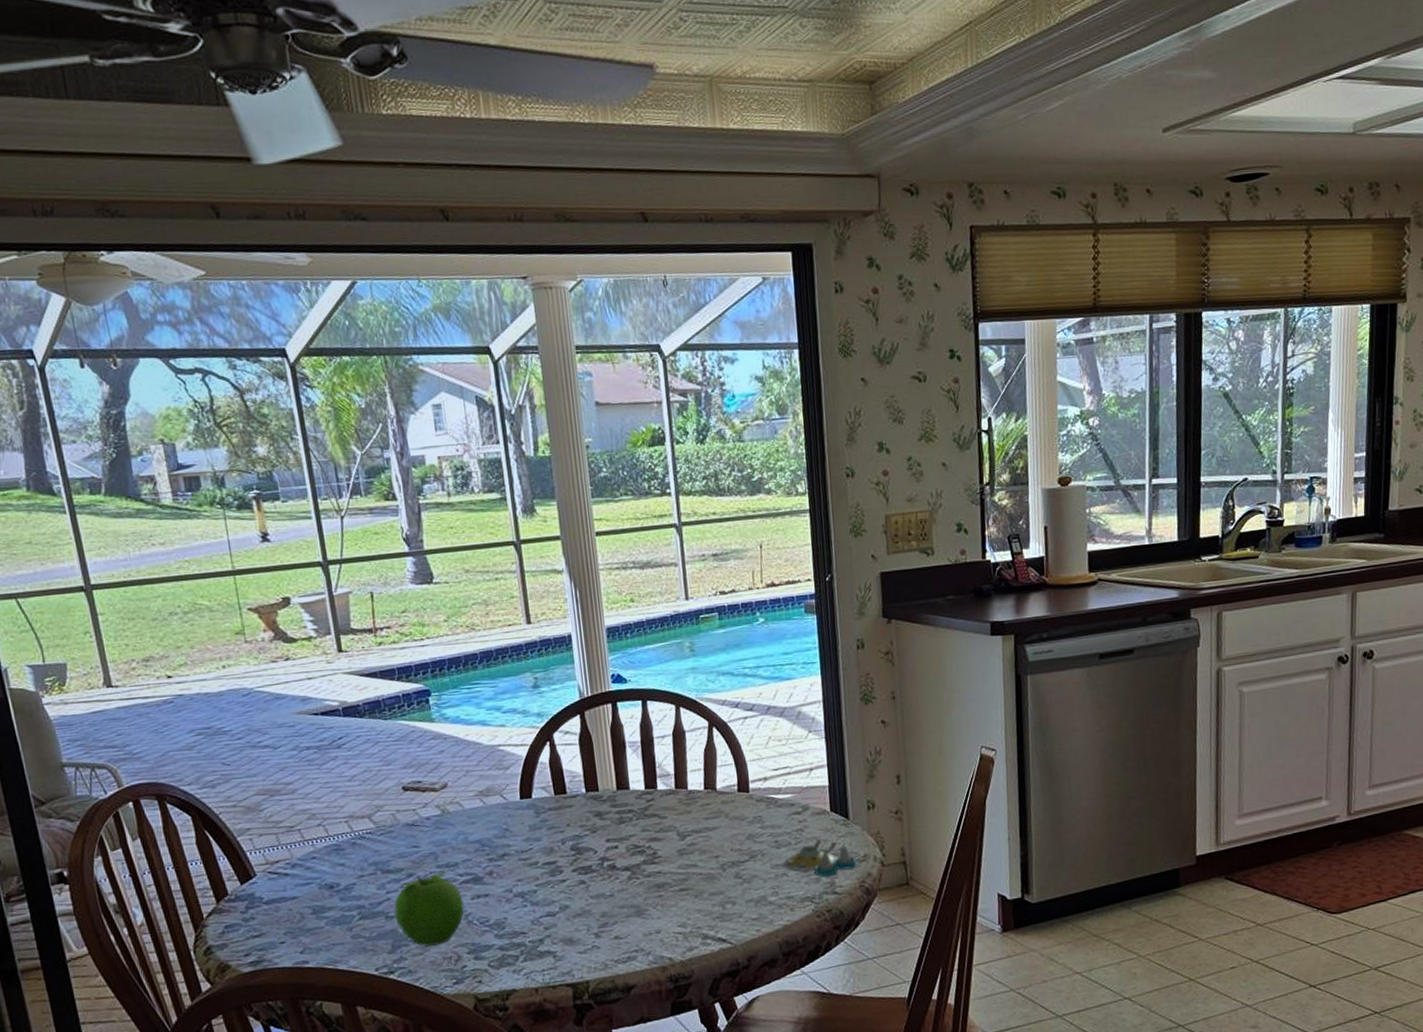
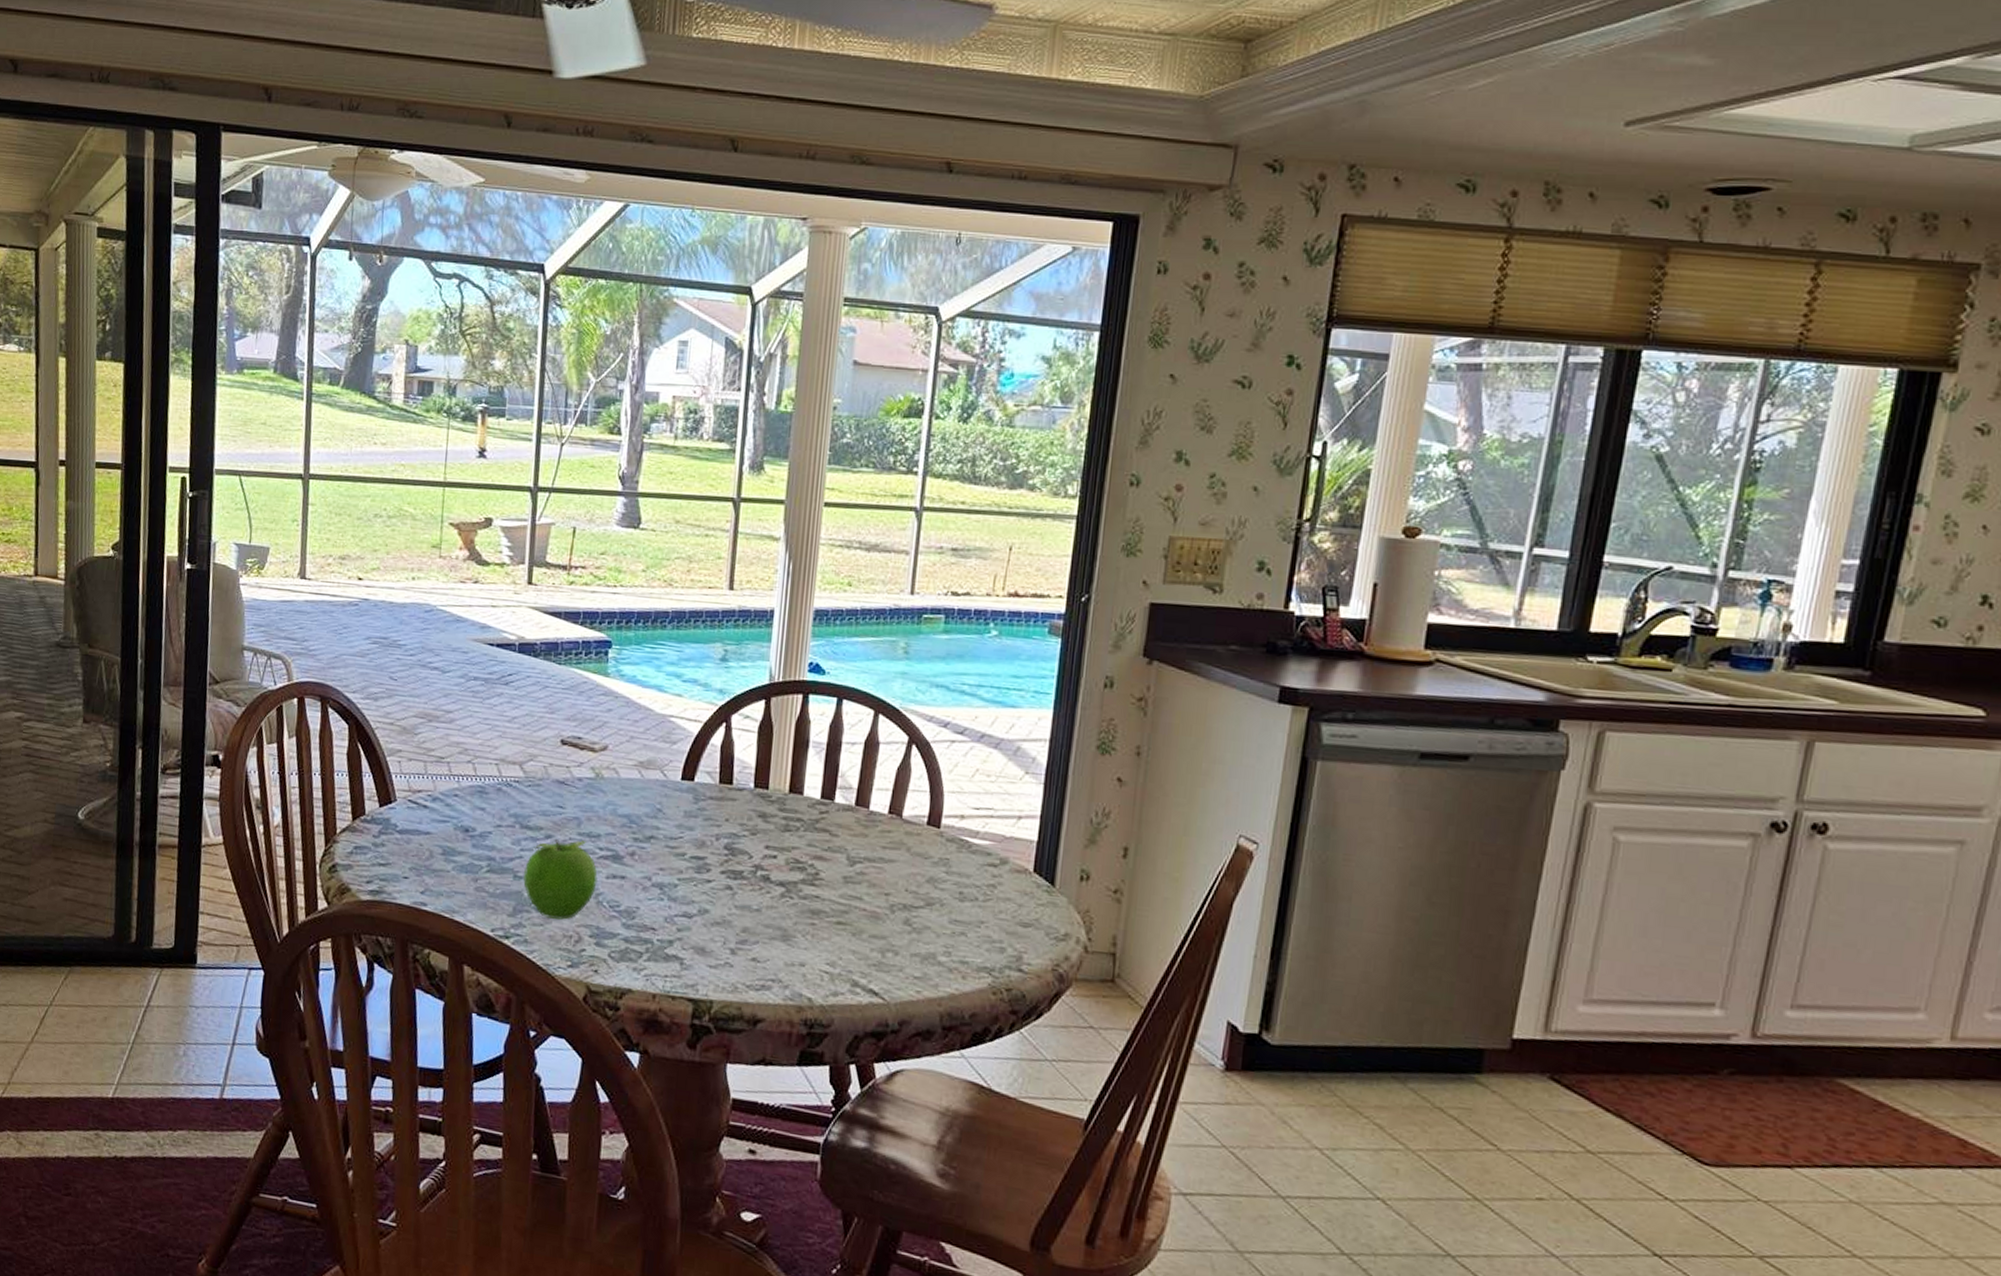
salt and pepper shaker set: present [783,839,857,877] -> none [964,901,1055,950]

